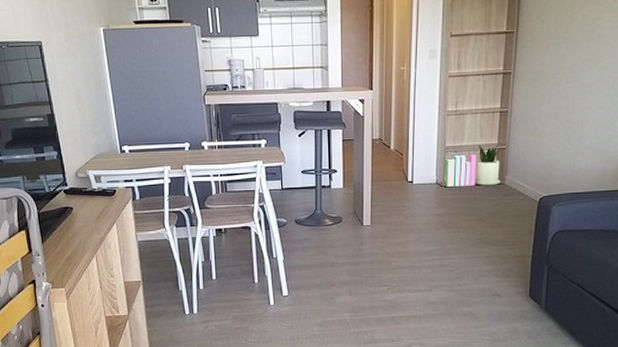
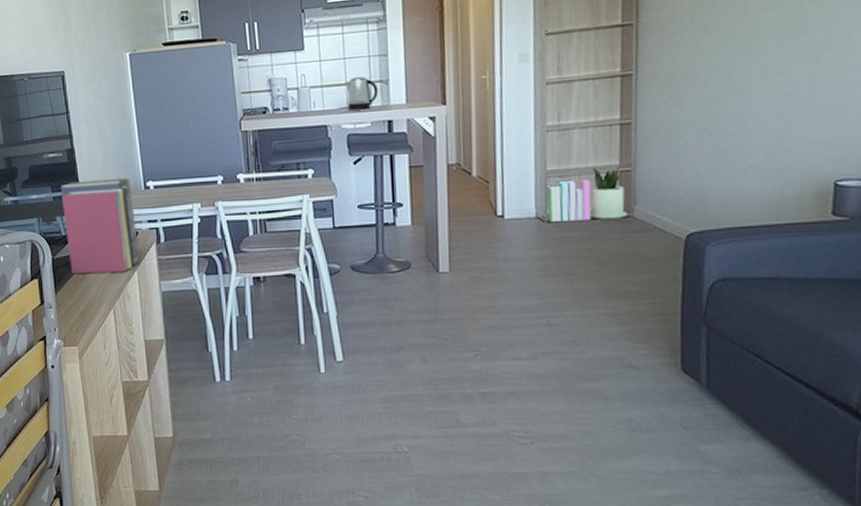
books: none [43,142,118,227] -> present [61,178,140,275]
kettle: none [293,62,319,92] -> present [346,77,378,112]

